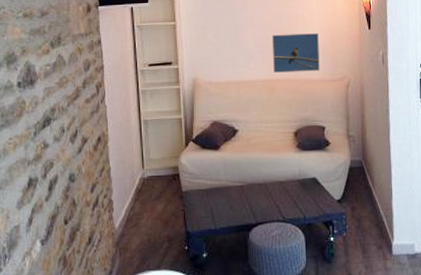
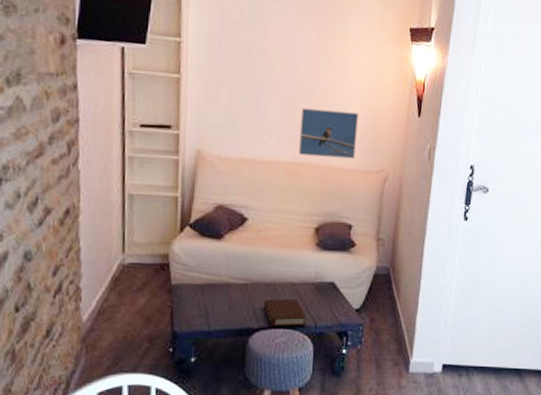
book: none [258,196,296,221] -> present [263,299,307,327]

